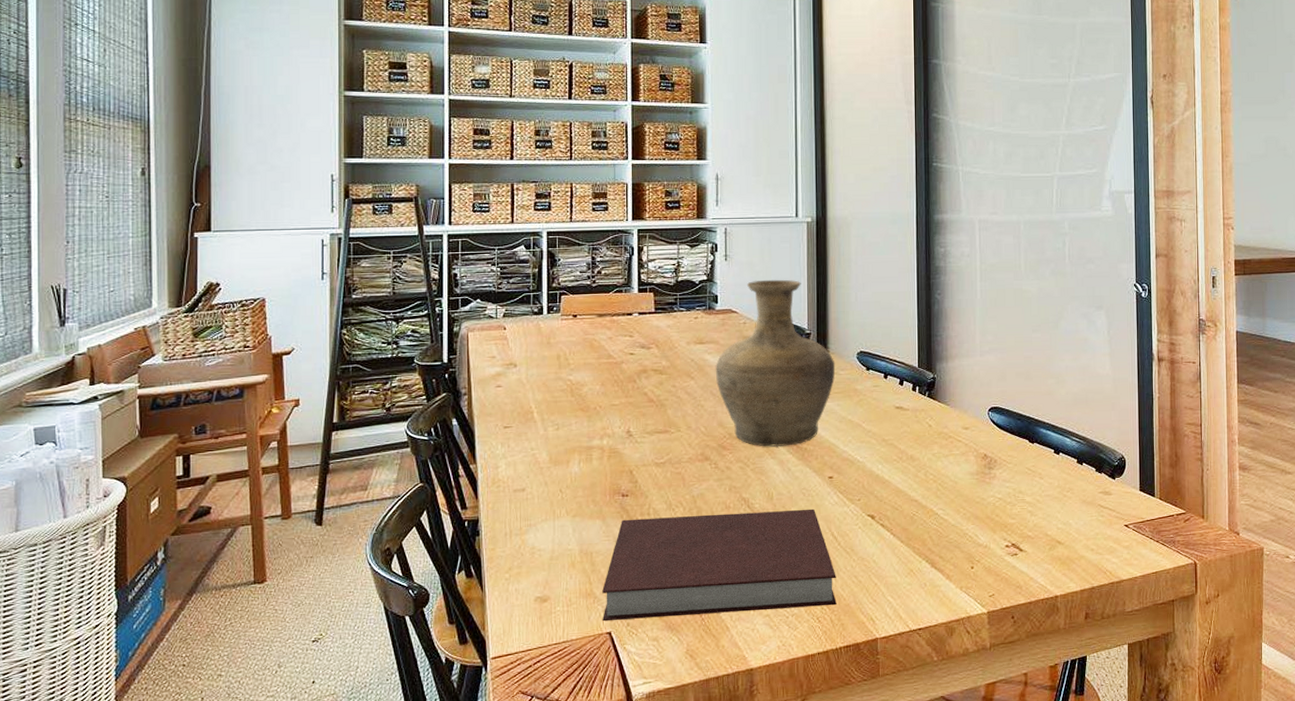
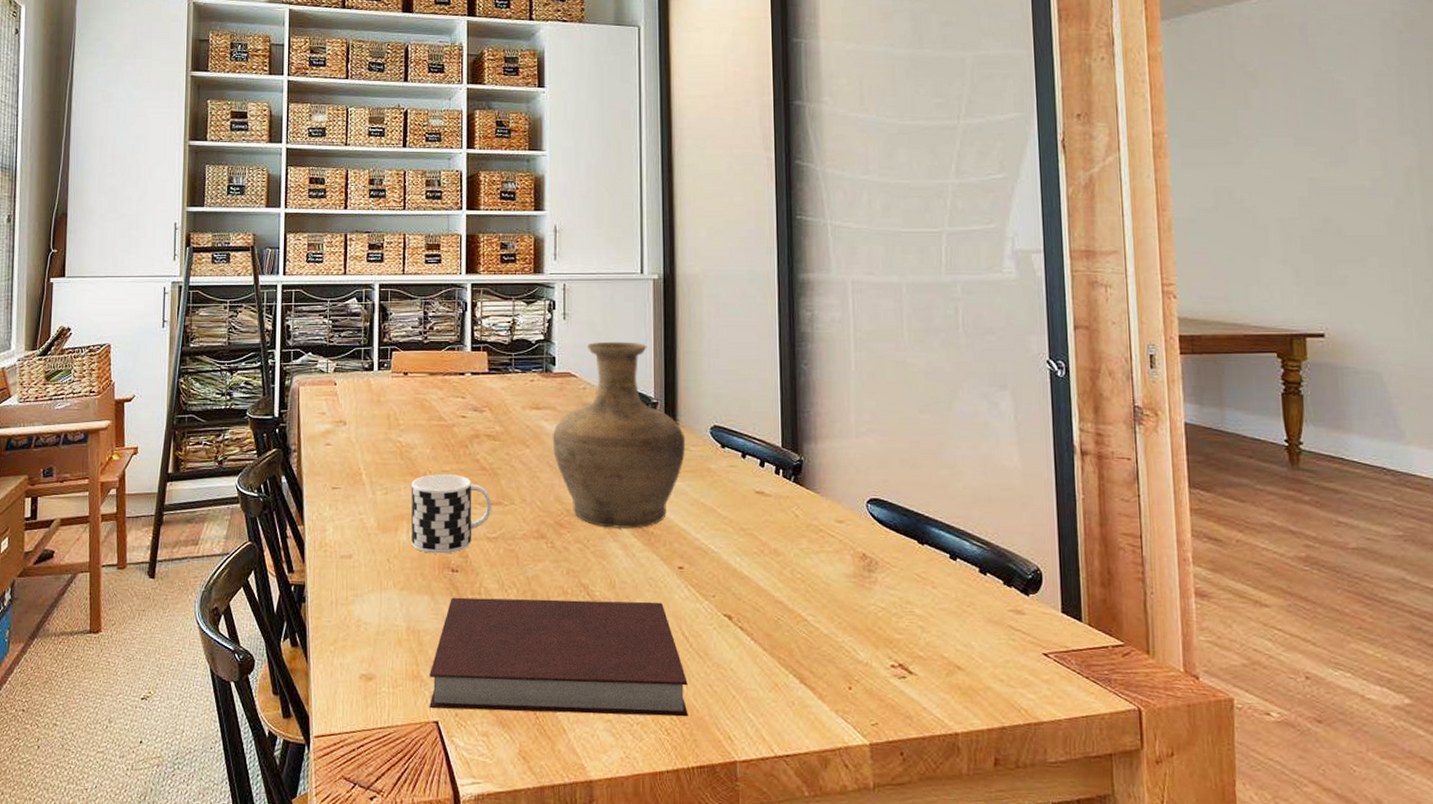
cup: none [582,408,660,482] -> present [411,474,492,554]

